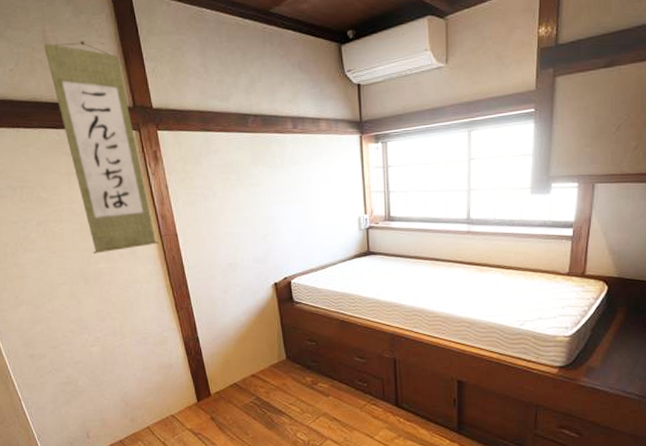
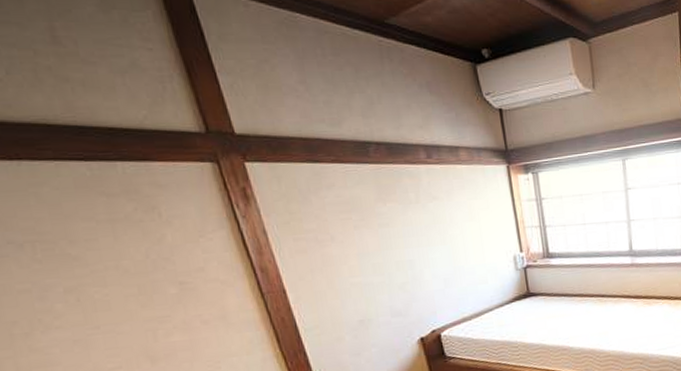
wall scroll: present [44,41,158,254] -> none [54,45,259,324]

